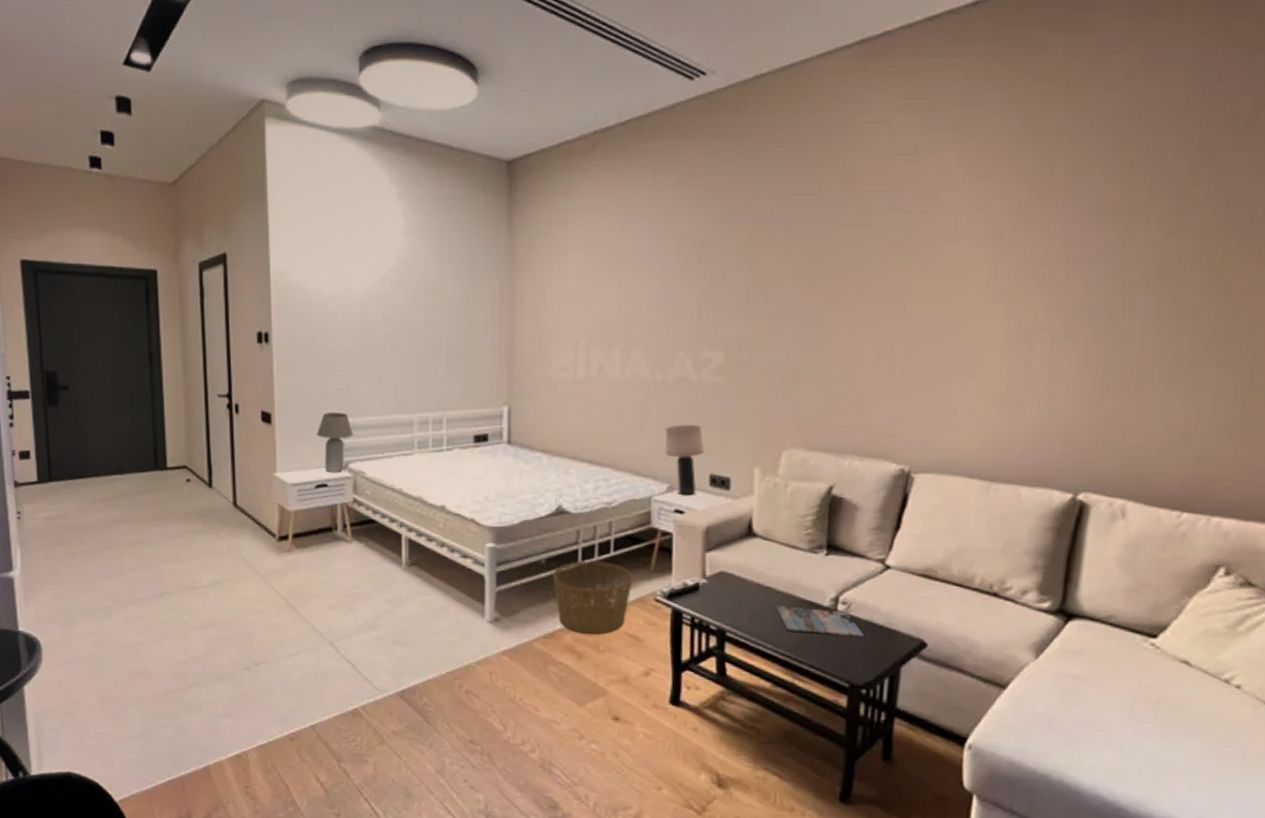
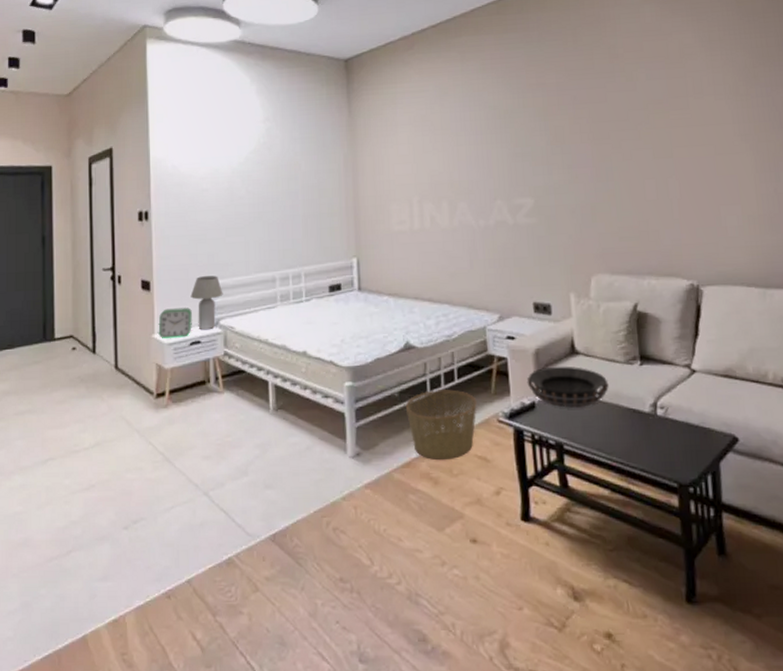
alarm clock: none [280,445,318,479] -> present [158,308,192,338]
table lamp: present [665,425,704,496] -> none [491,261,526,324]
decorative bowl: none [692,547,788,595] -> present [526,366,610,408]
magazine: present [775,606,865,639] -> none [603,415,685,439]

